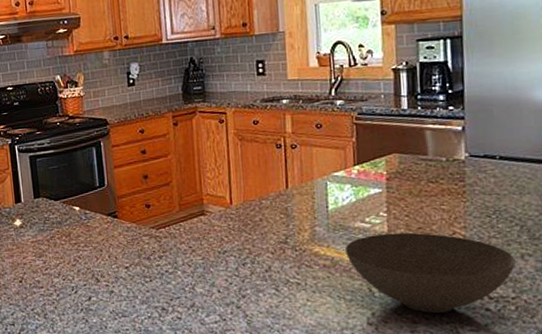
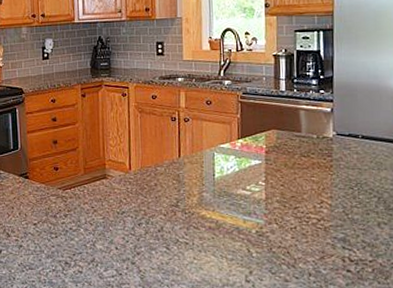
bowl: present [344,232,516,313] -> none [228,200,373,273]

